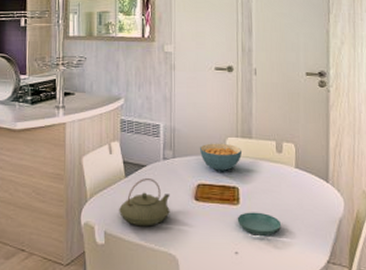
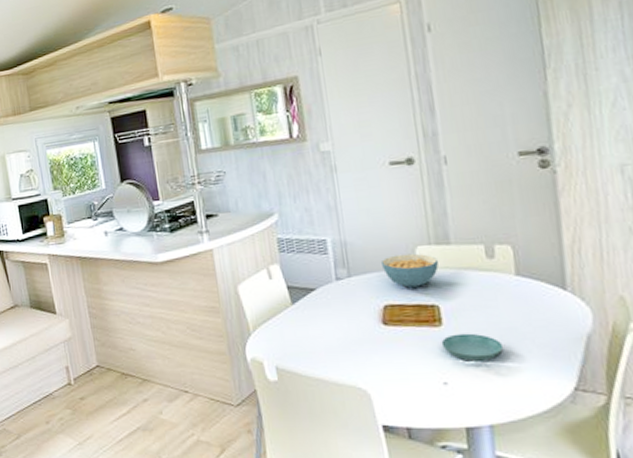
teapot: present [119,179,170,226] -> none [289,303,353,359]

